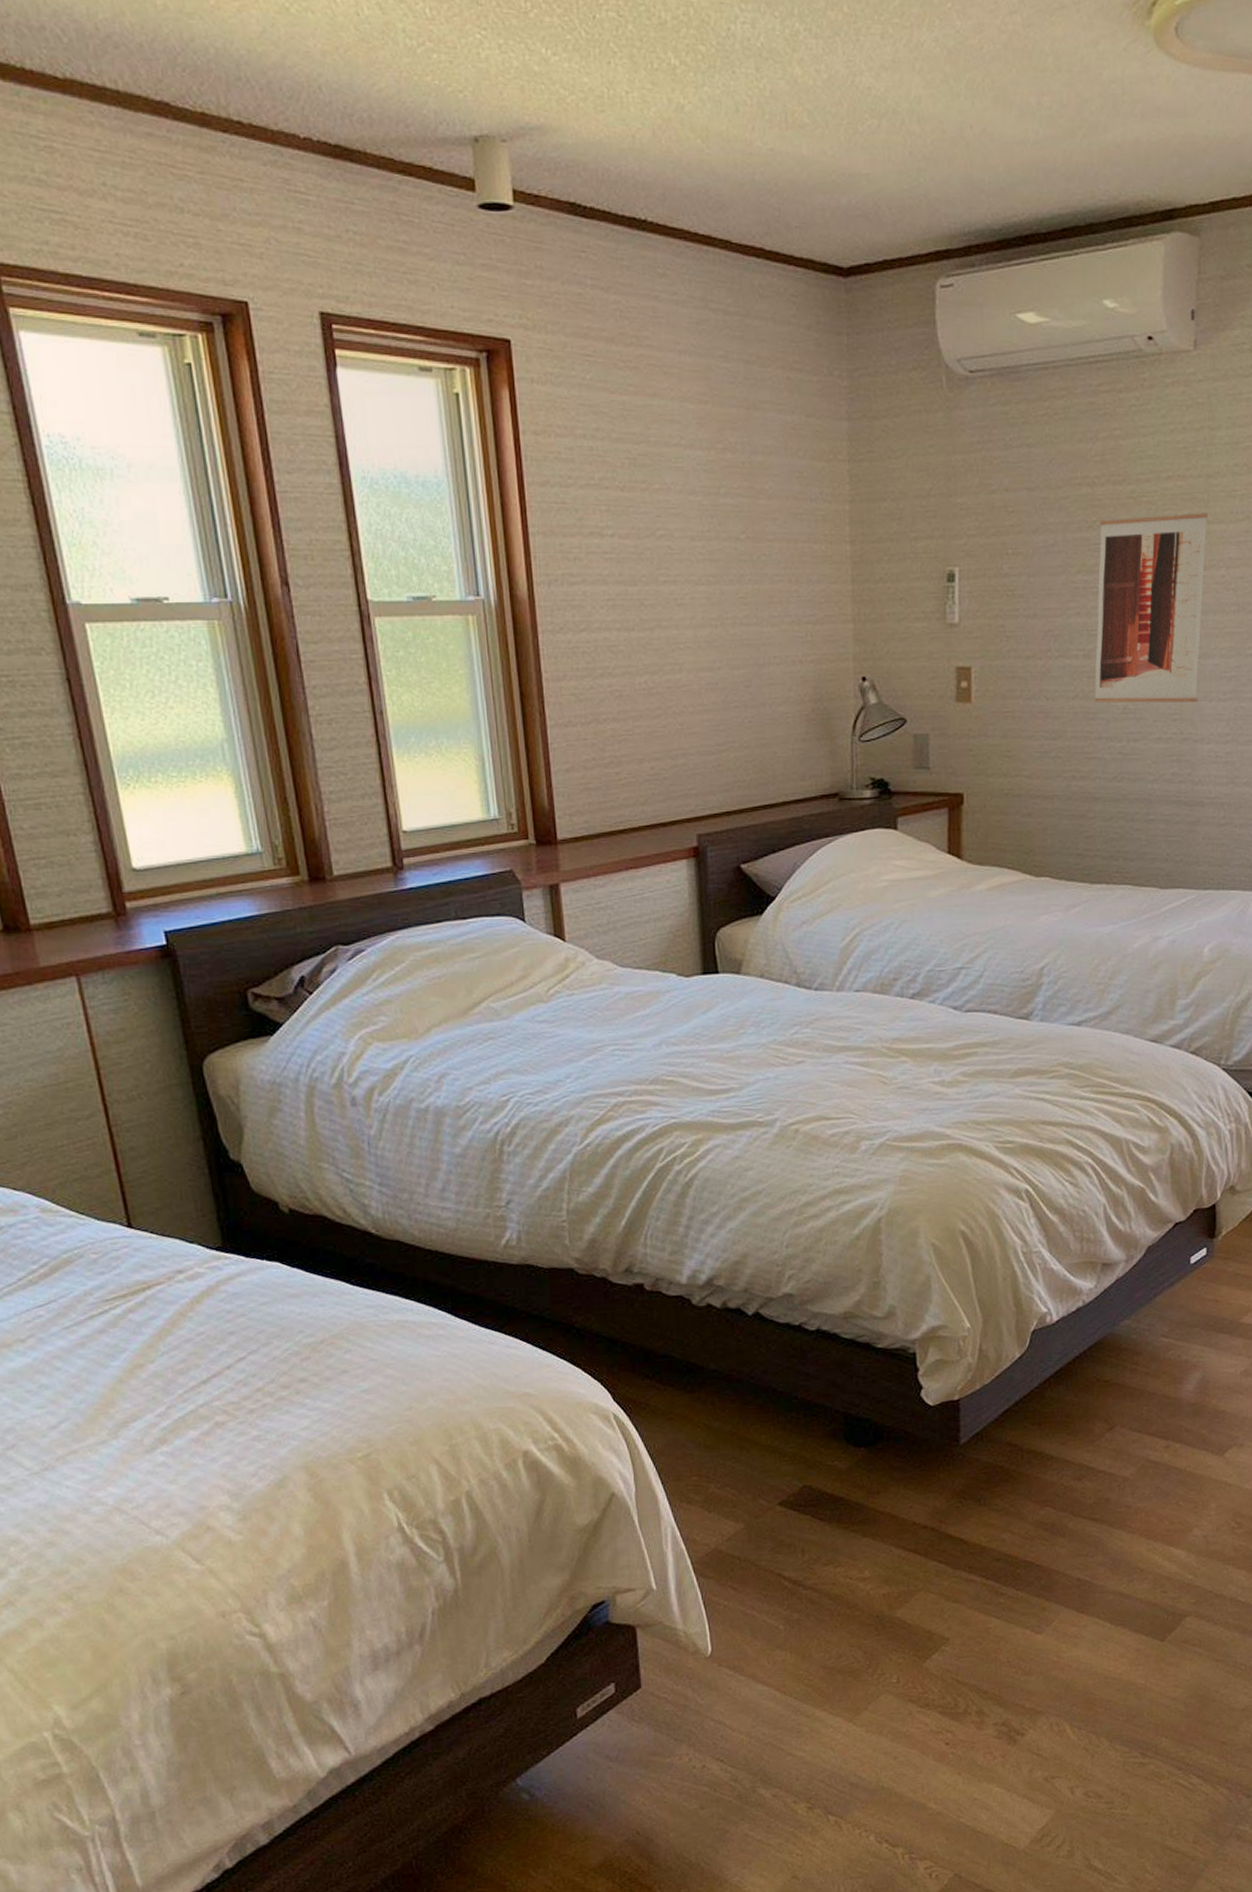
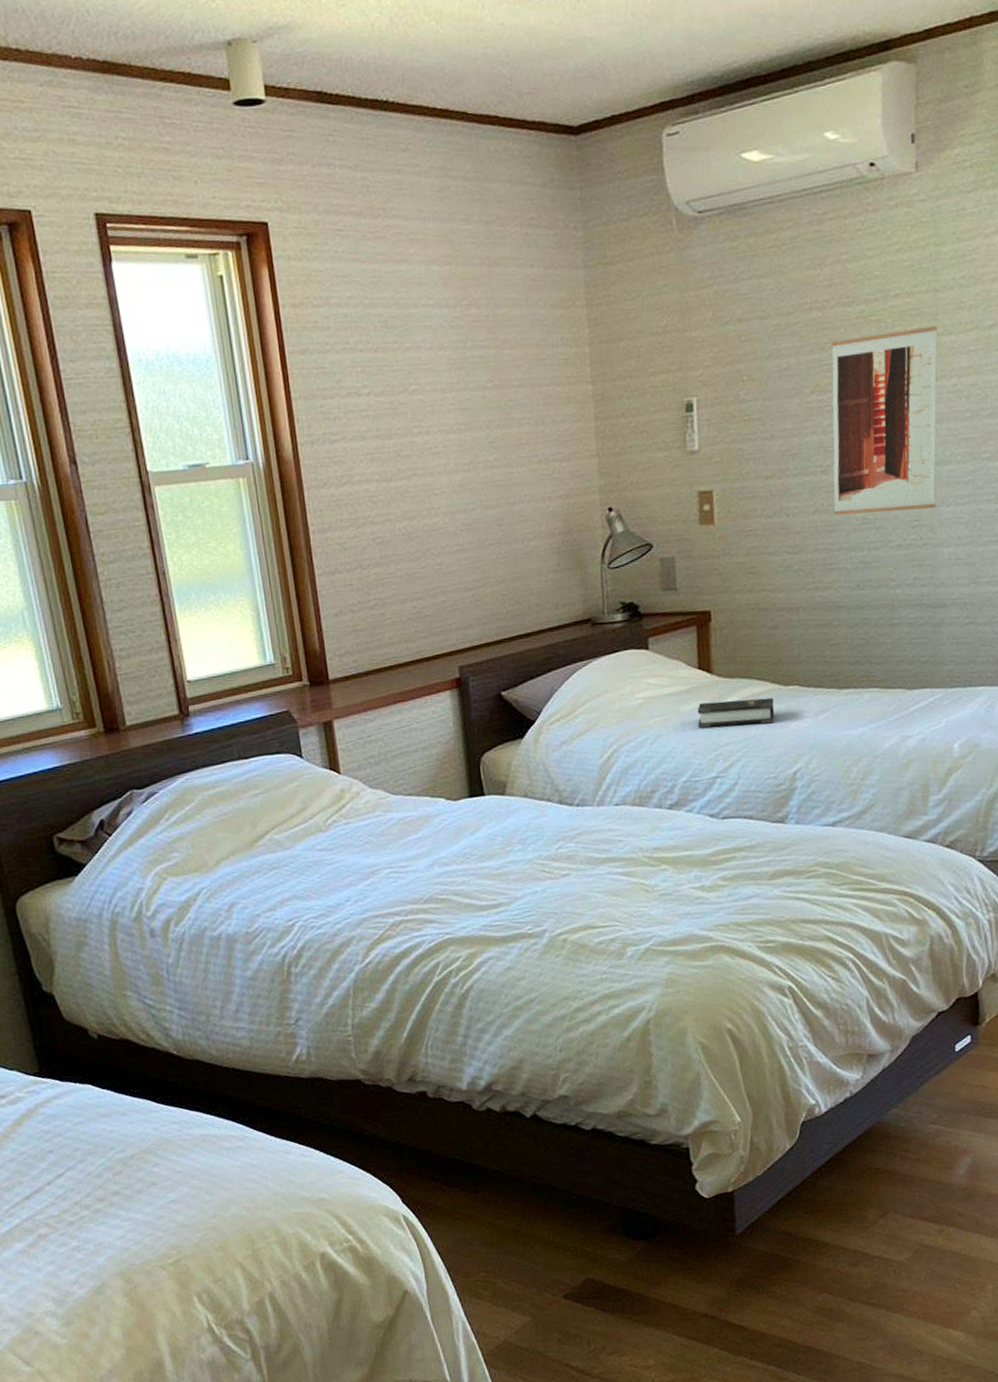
hardback book: none [945,888,1024,916] -> present [697,697,775,728]

